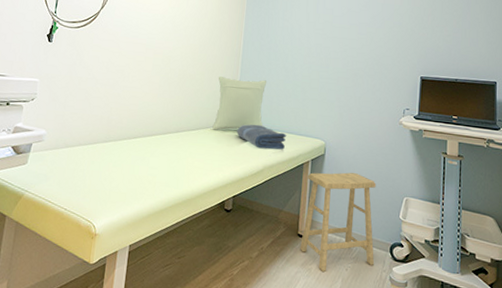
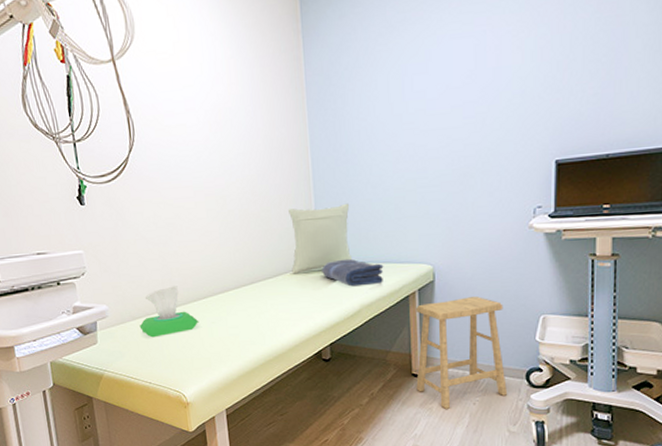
wet wipes pack: none [70,123,125,167] -> present [139,286,199,338]

